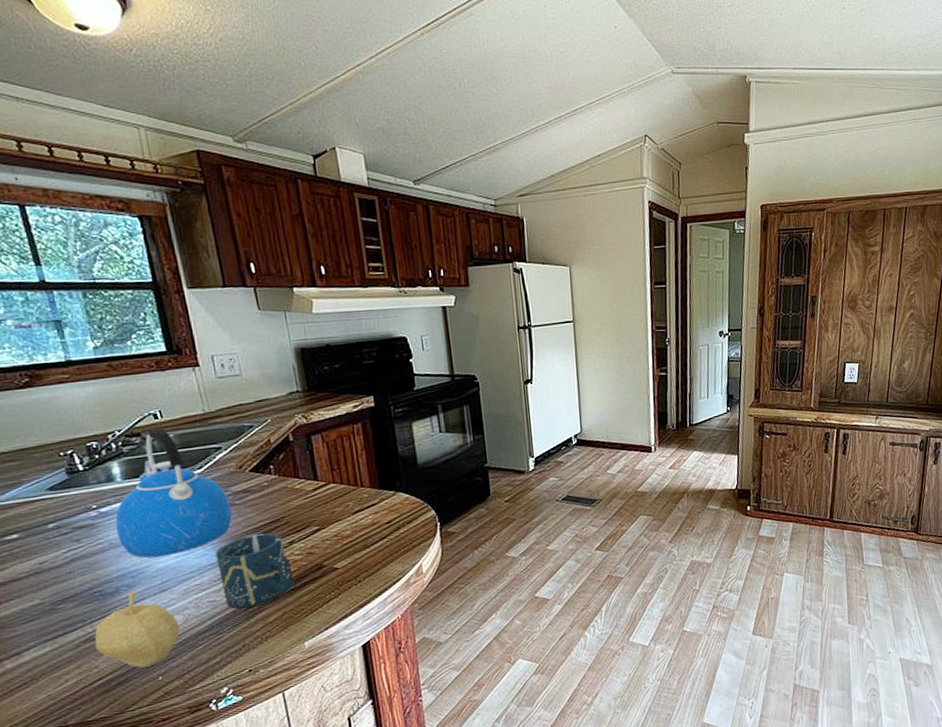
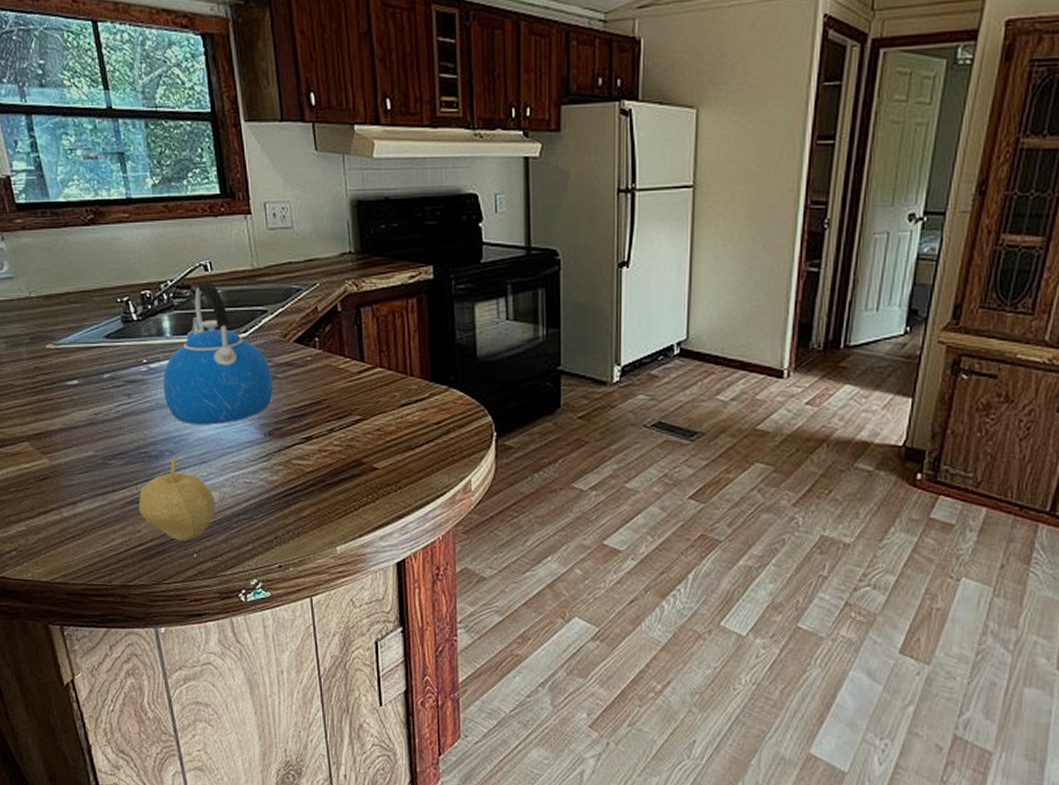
cup: present [215,533,295,609] -> none [254,415,331,497]

